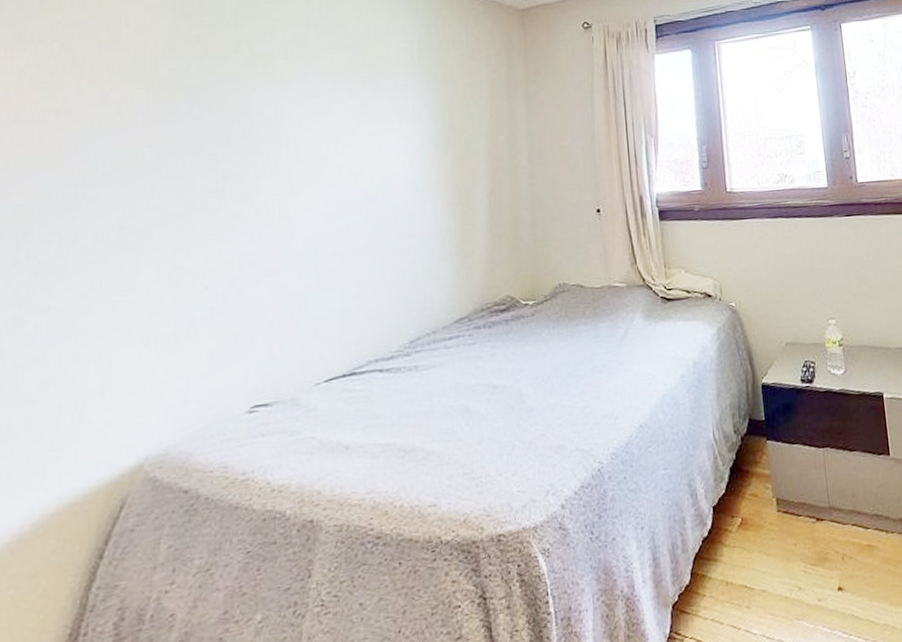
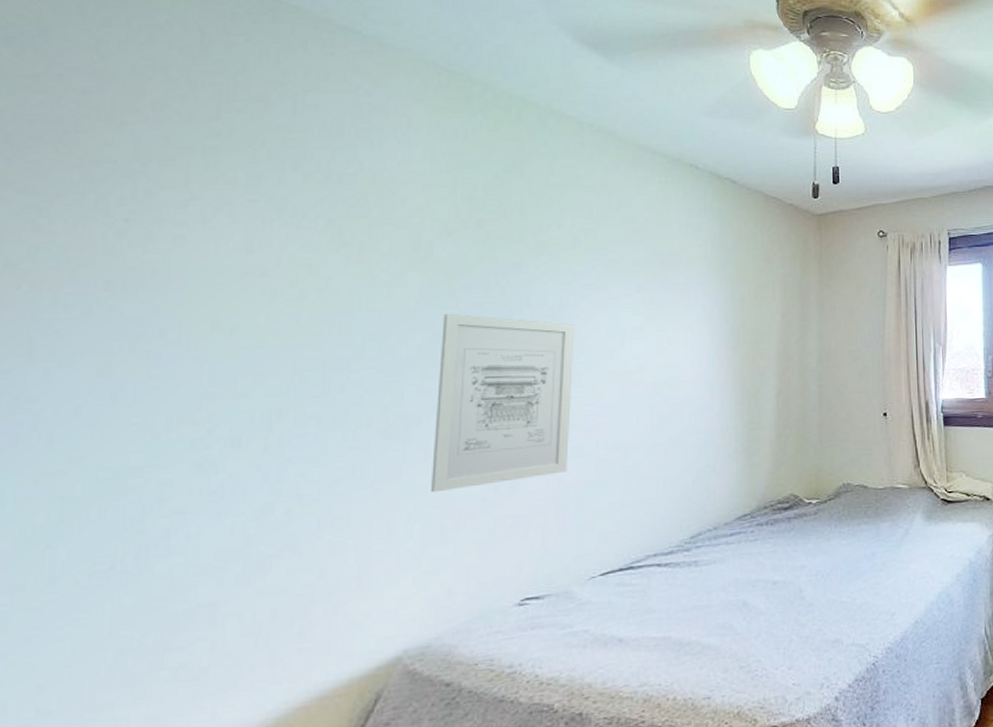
wall art: none [163,127,291,303] -> present [431,313,575,493]

